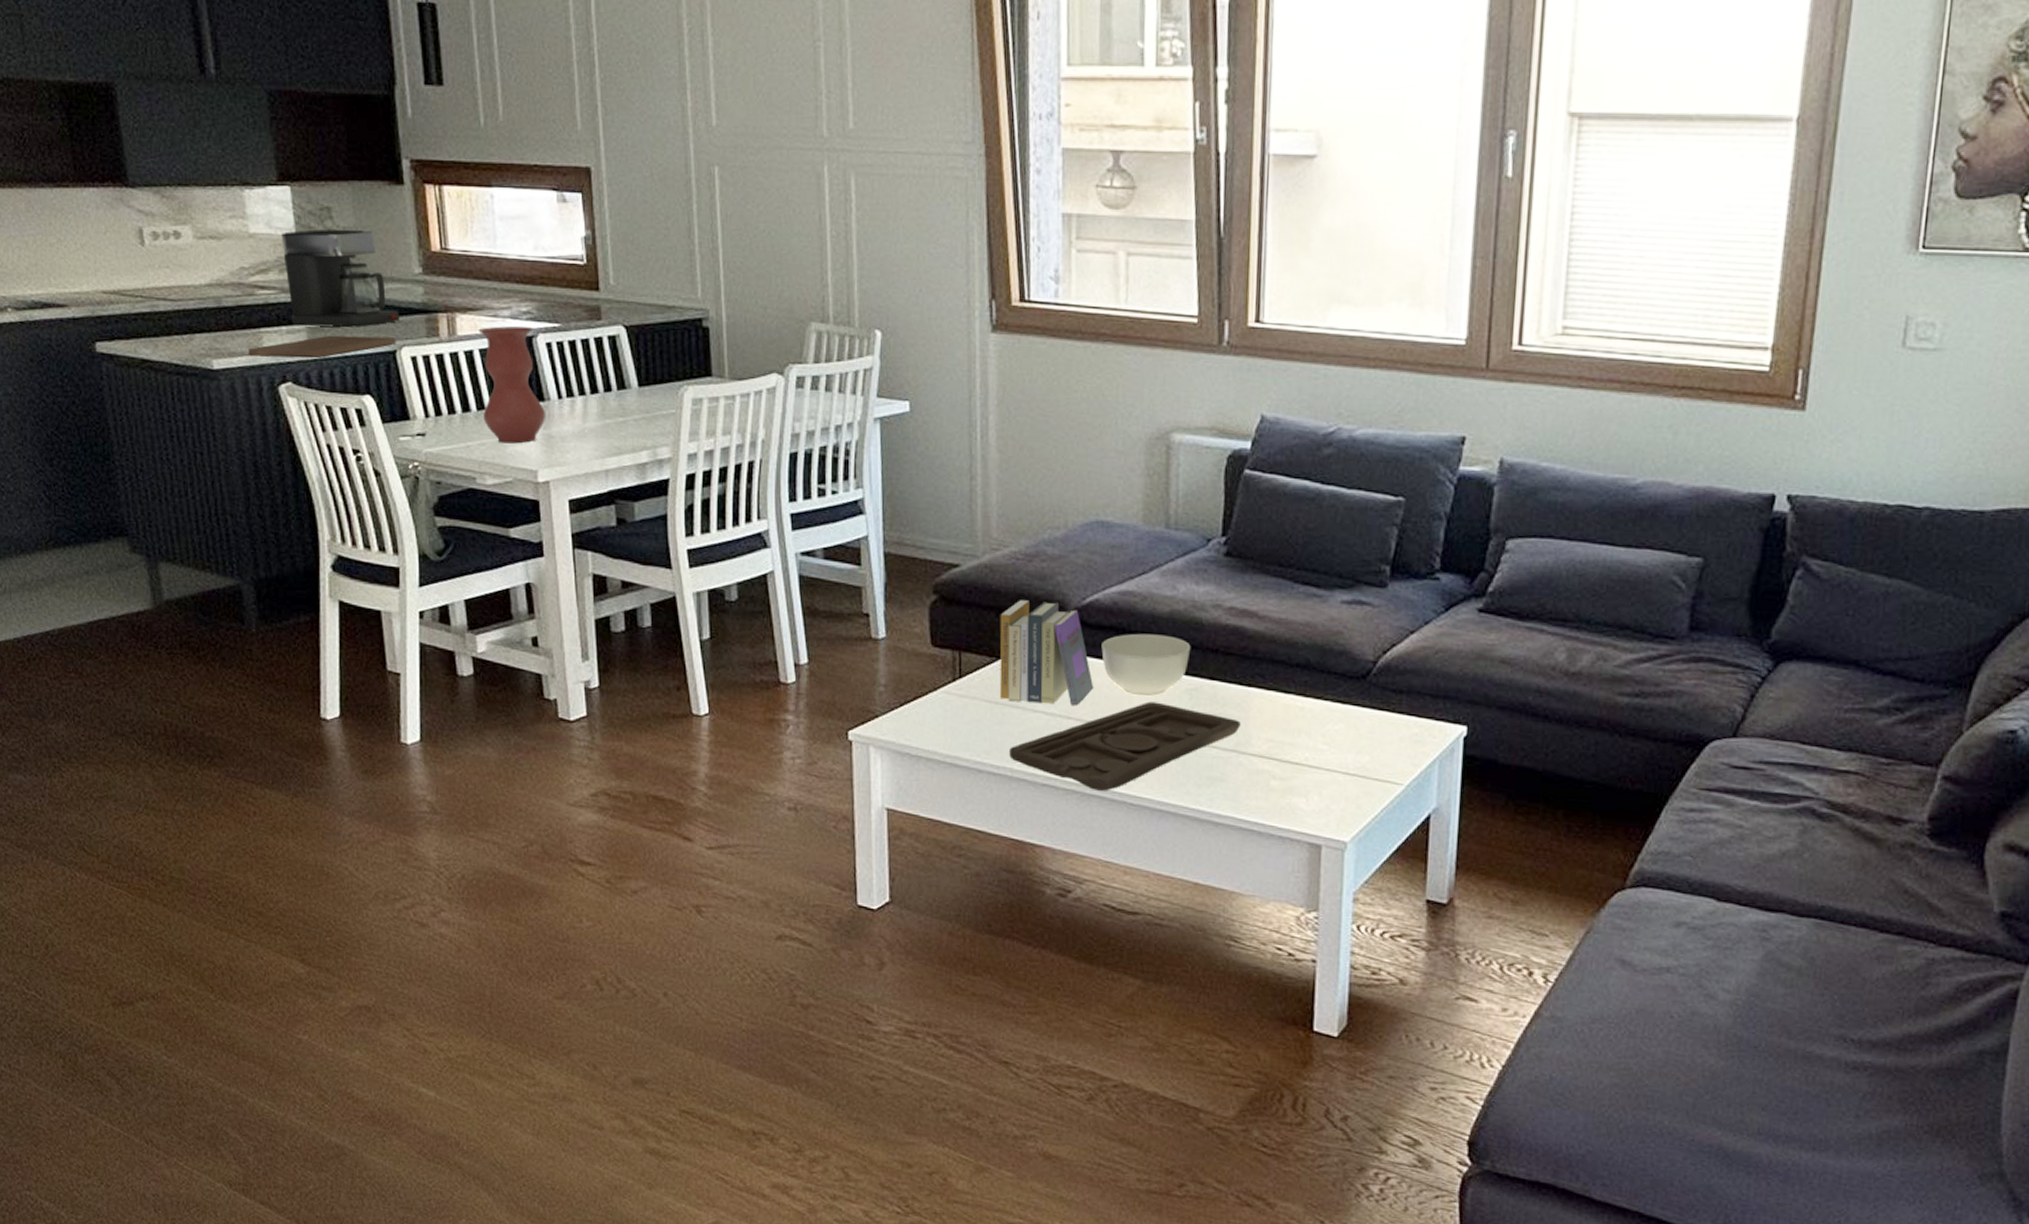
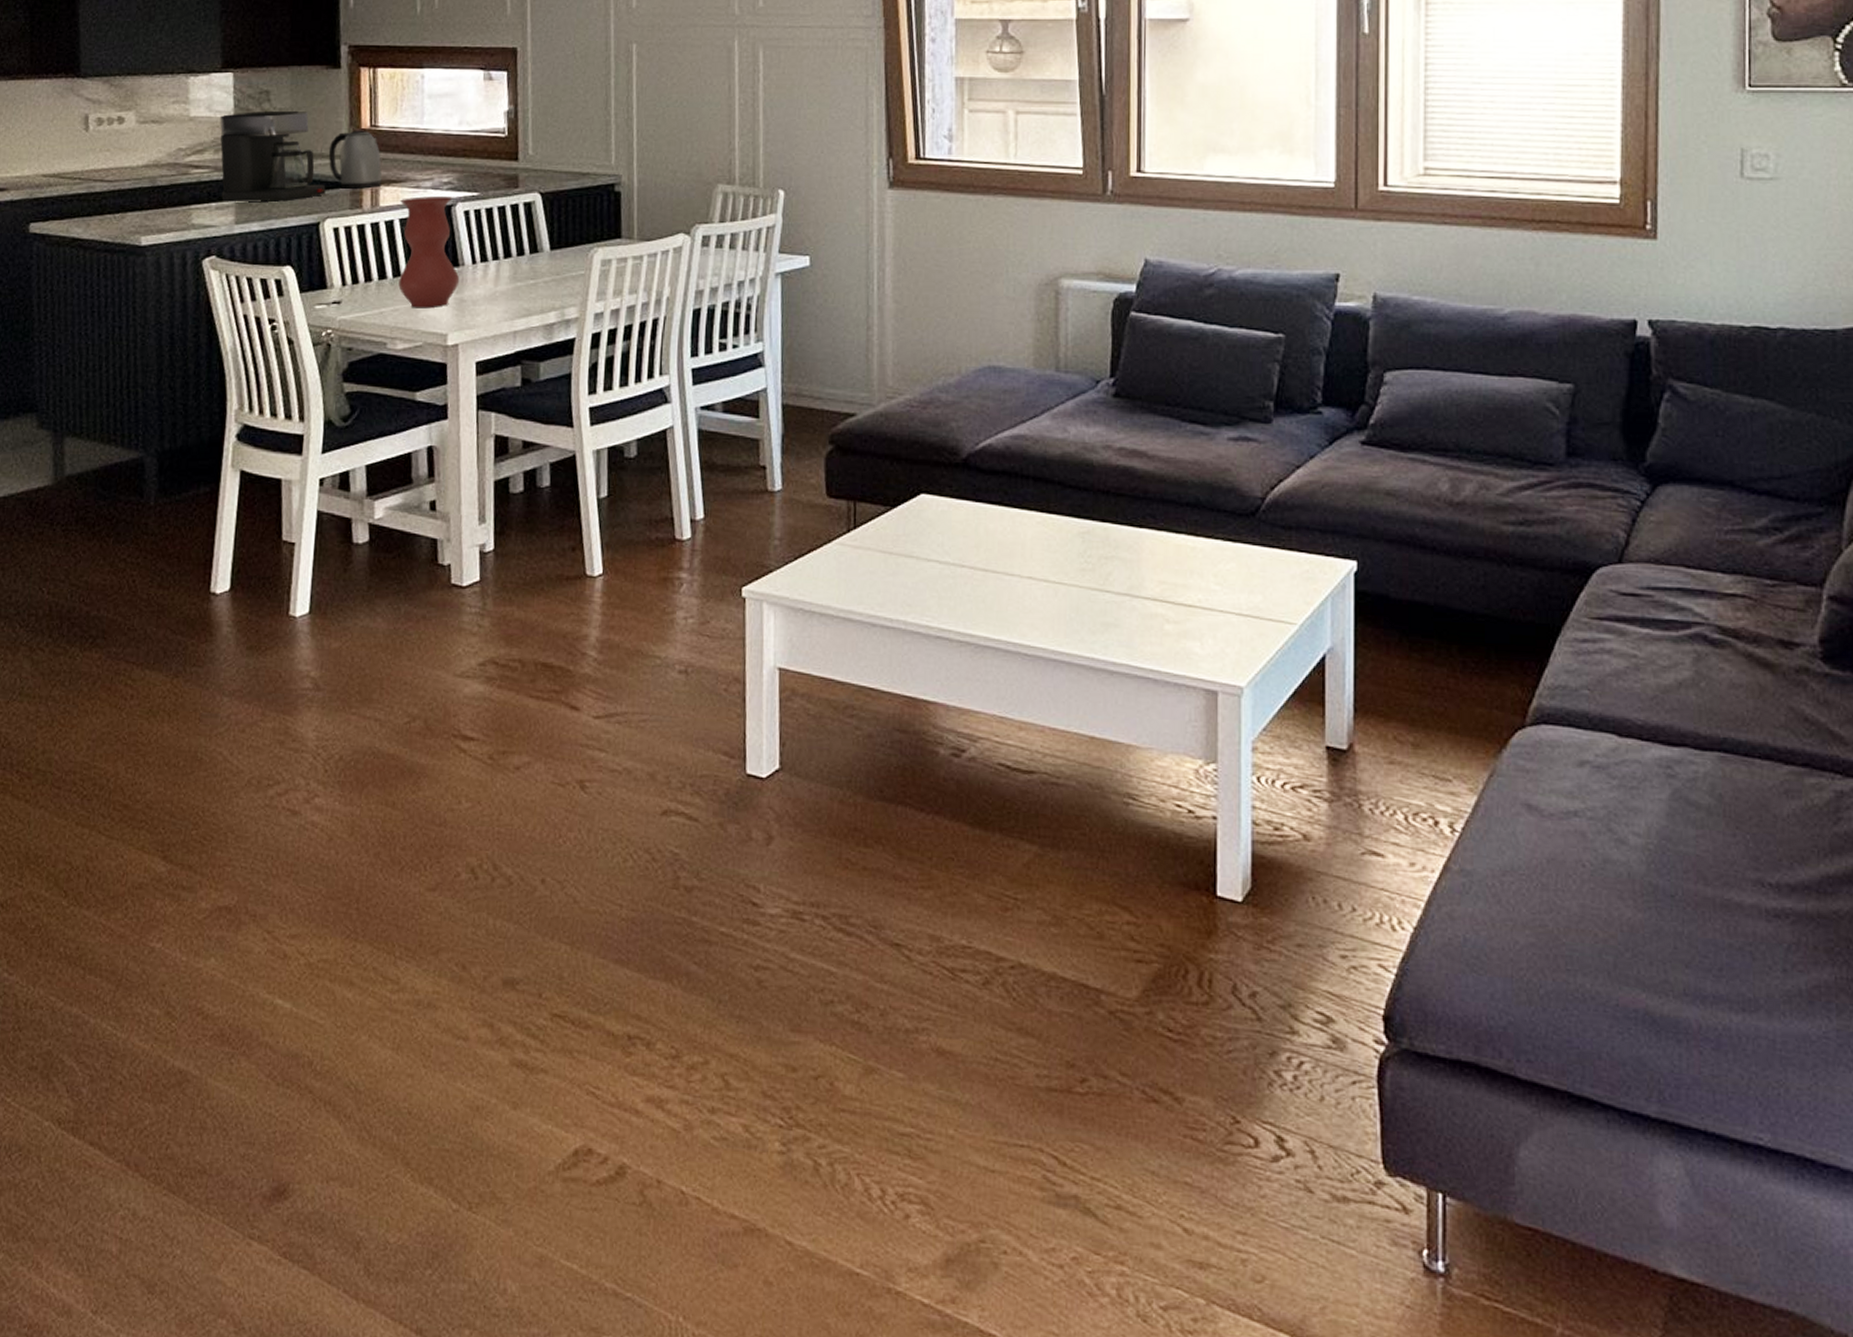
cutting board: present [248,335,396,358] -> none [177,210,321,232]
kettle: none [399,252,458,316] -> present [328,130,382,189]
books: present [999,600,1094,706] -> none [893,447,988,554]
decorative tray: present [1009,701,1241,791] -> none [903,546,1133,642]
bowl: present [1101,633,1191,697] -> none [994,477,1082,541]

